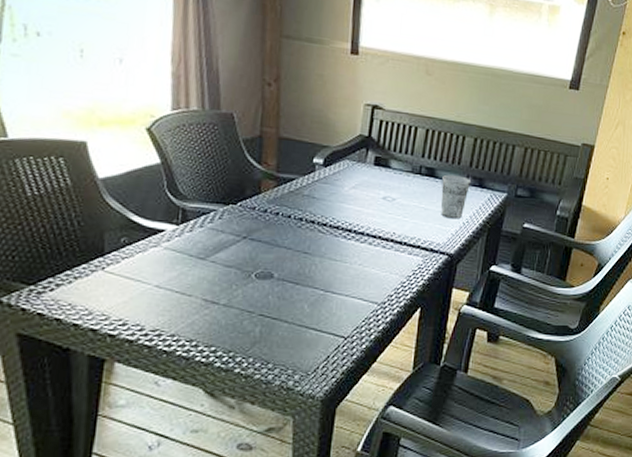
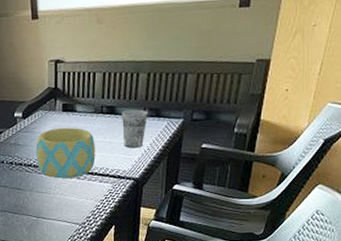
bowl: none [333,184,408,246] -> present [35,128,96,179]

